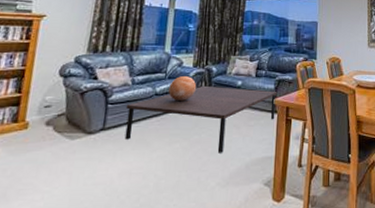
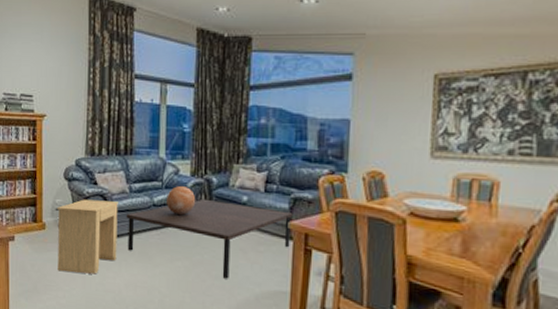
side table: none [37,94,120,172] -> present [56,199,119,275]

